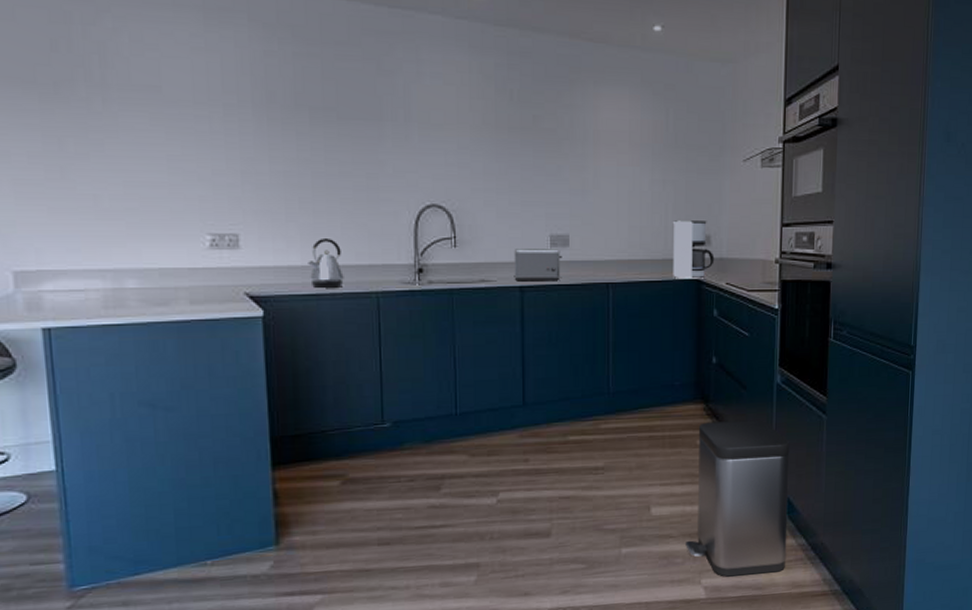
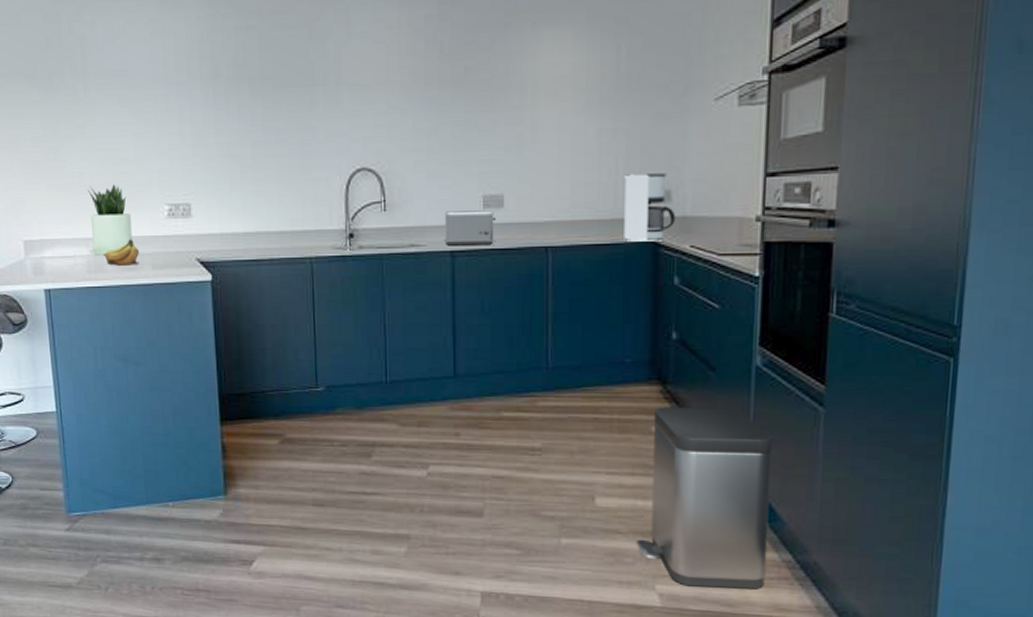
planter: none [105,209,164,289] -> present [88,184,132,256]
fruit: none [126,271,174,301] -> present [104,239,140,266]
kettle: present [308,237,344,288] -> none [249,204,281,254]

